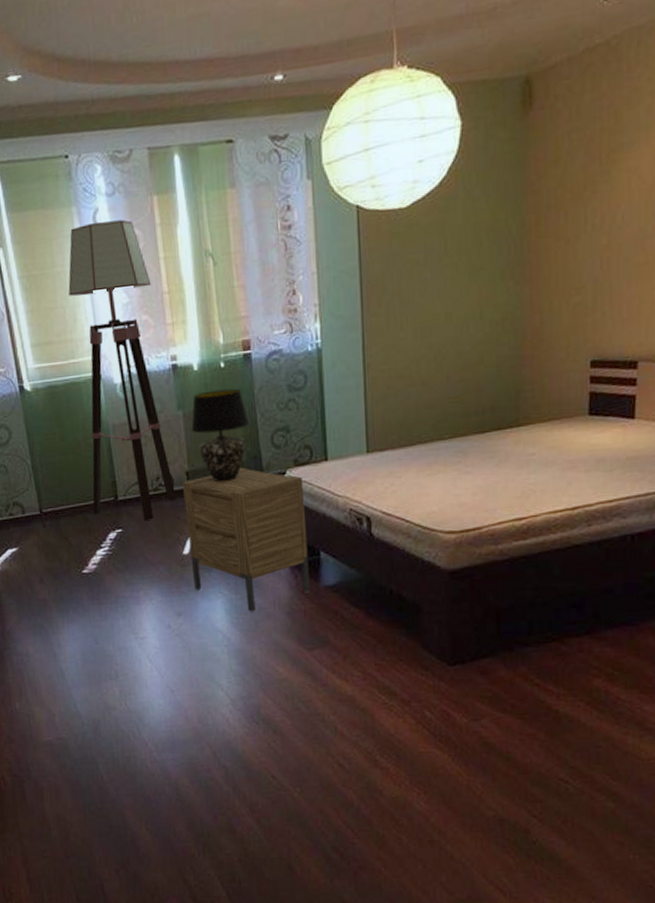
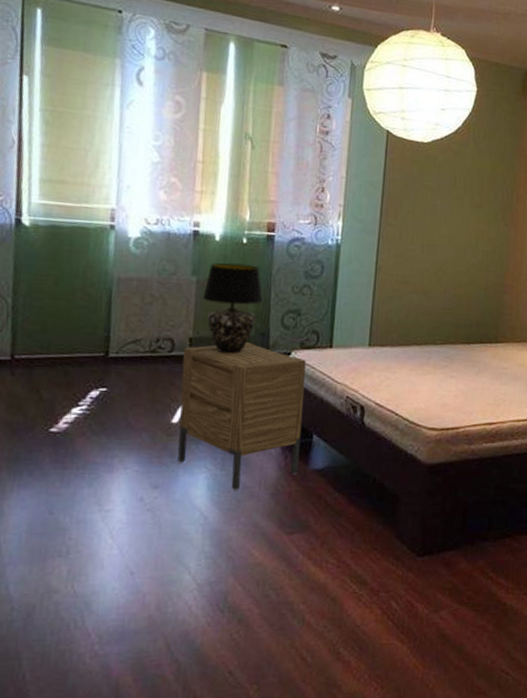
floor lamp: present [68,219,177,520] -> none [76,78,187,383]

